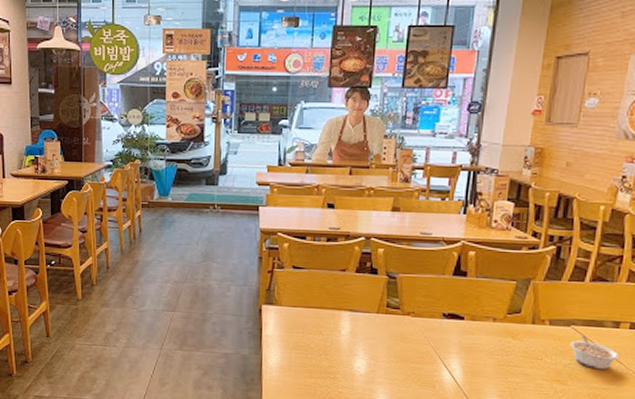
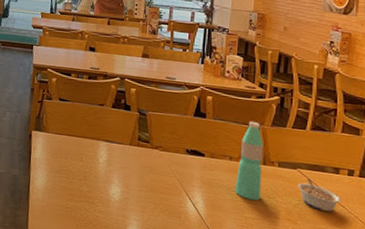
water bottle: none [497,276,534,363] -> present [234,121,264,201]

